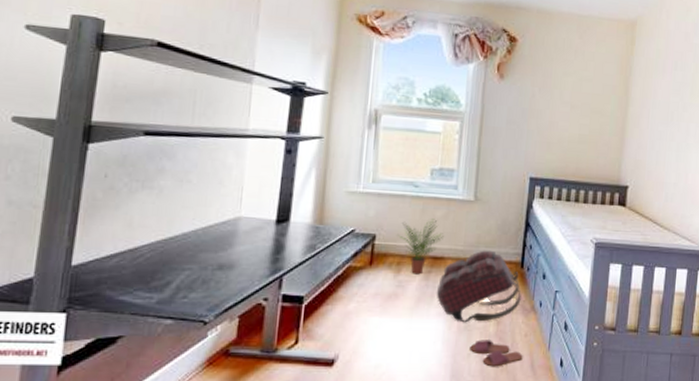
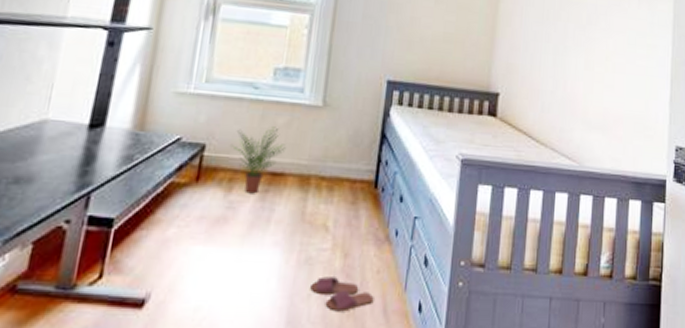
backpack: present [436,250,521,323] -> none [272,165,374,255]

